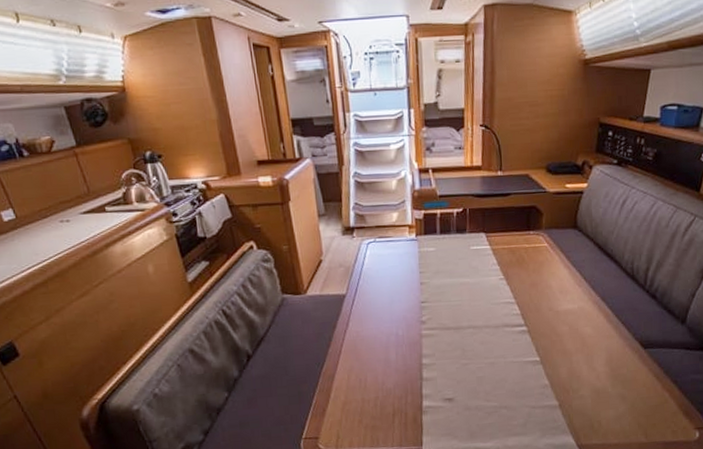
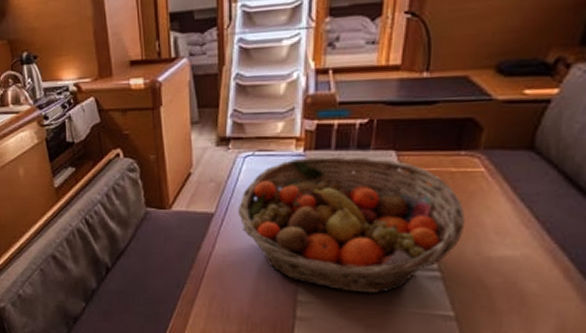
fruit basket: none [366,238,539,351] -> present [238,156,466,293]

